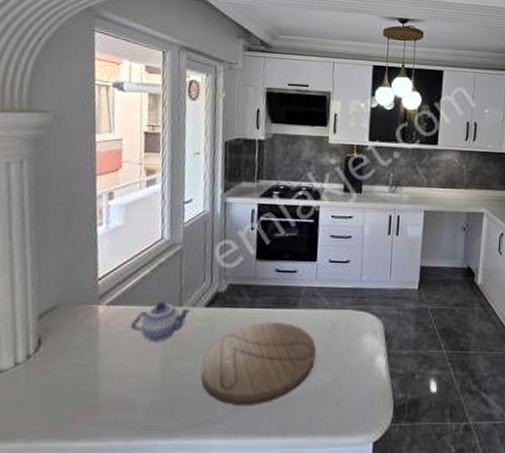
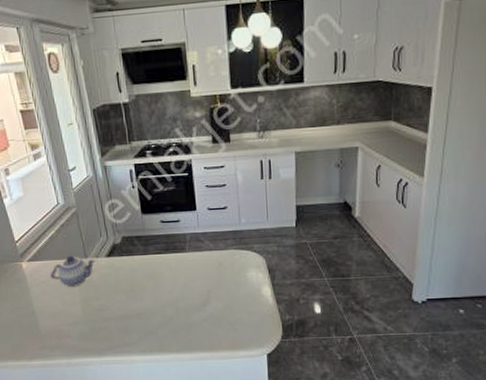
cutting board: present [200,322,316,405] -> none [113,265,208,331]

